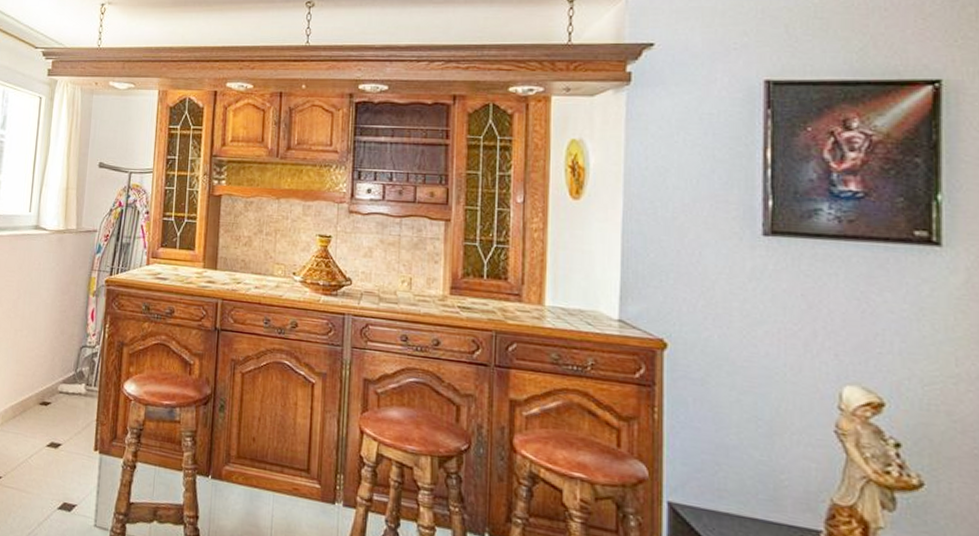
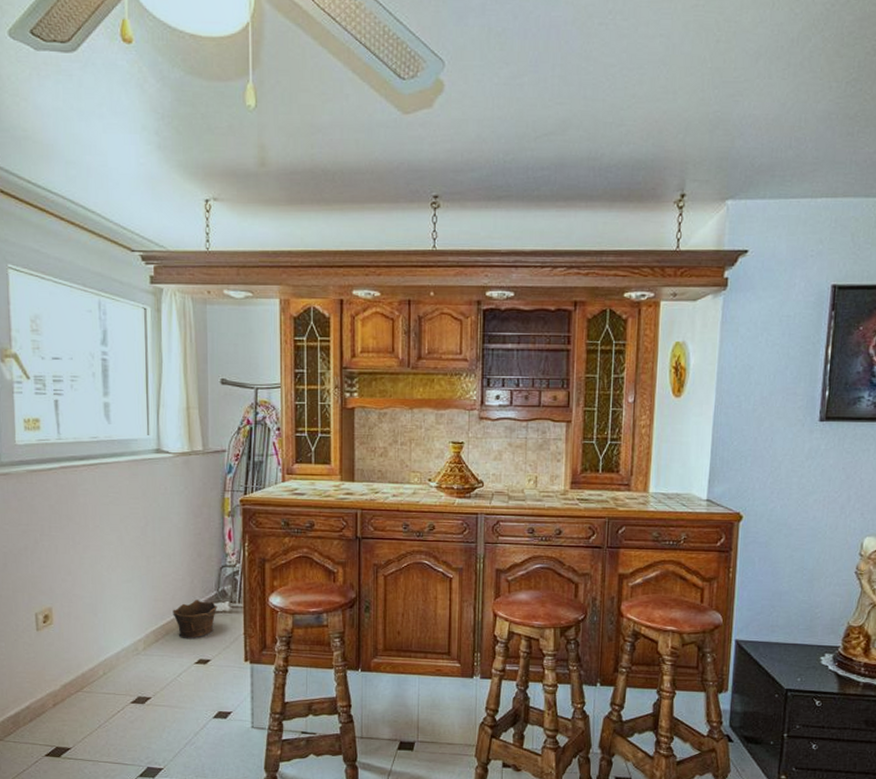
clay pot: none [31,377,74,420] -> present [172,599,217,640]

